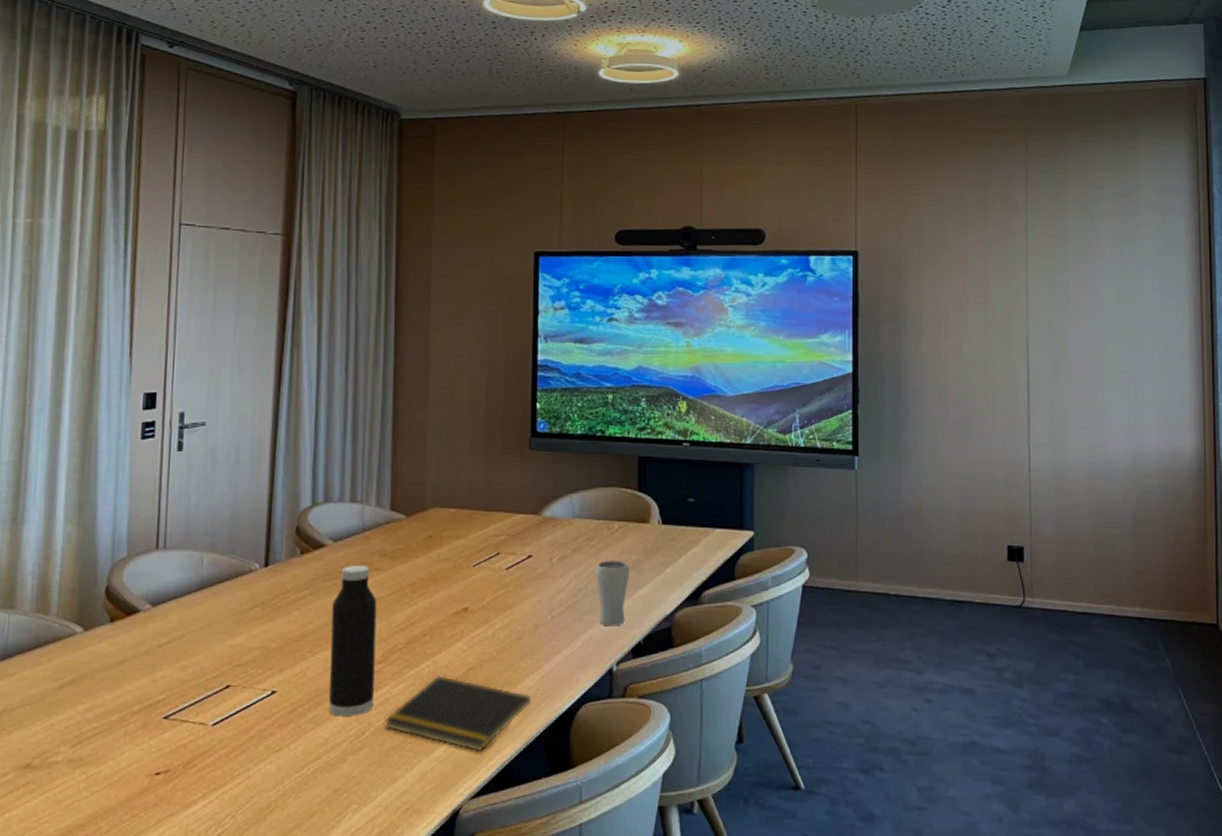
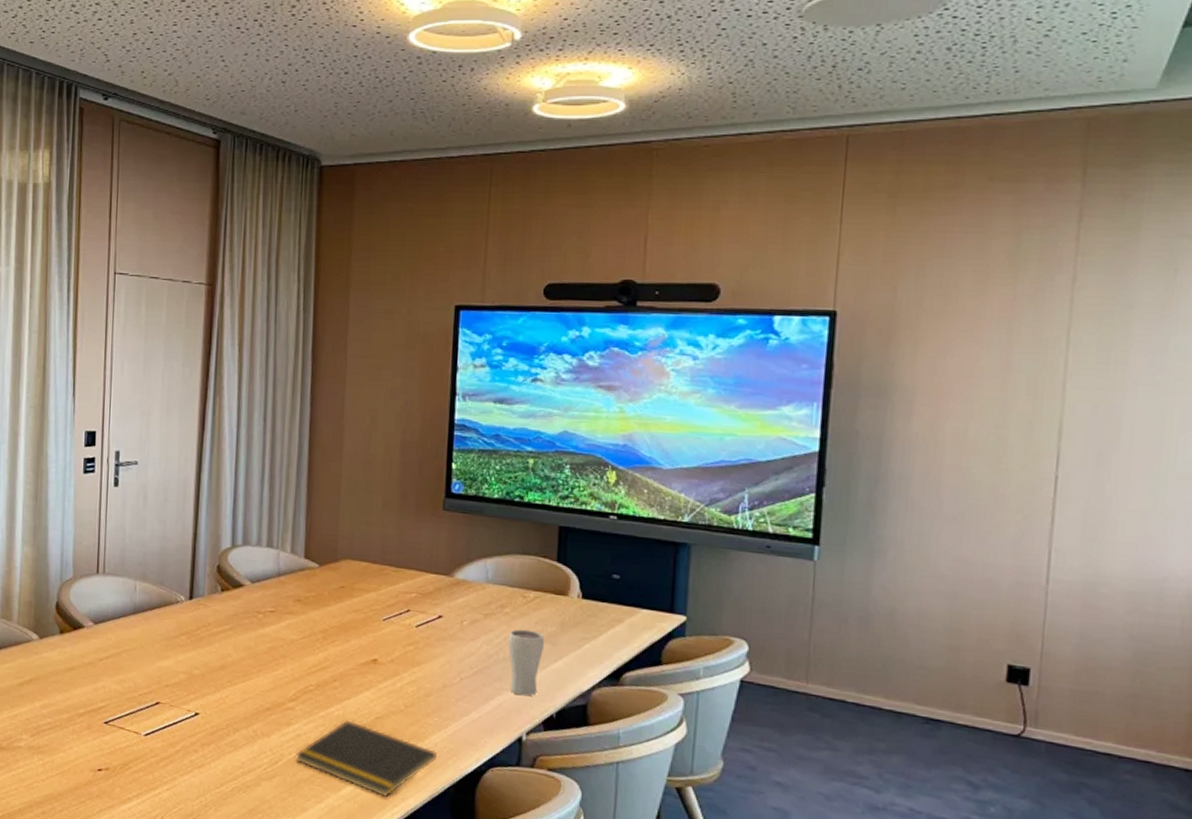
water bottle: present [329,564,377,716] -> none [246,606,291,746]

